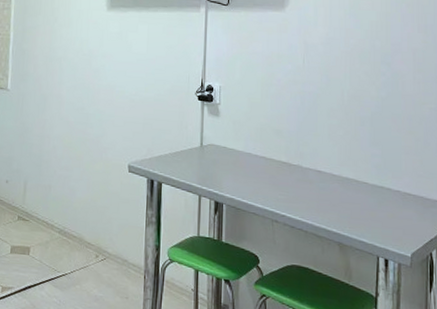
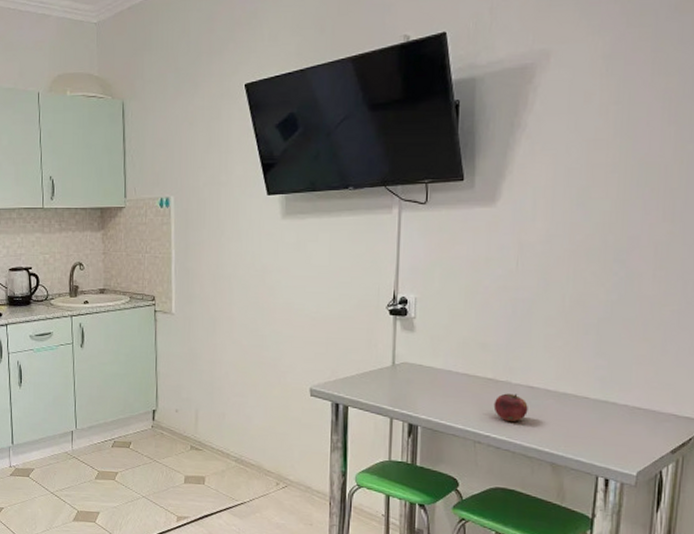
fruit: none [288,176,317,202] -> present [493,393,528,421]

